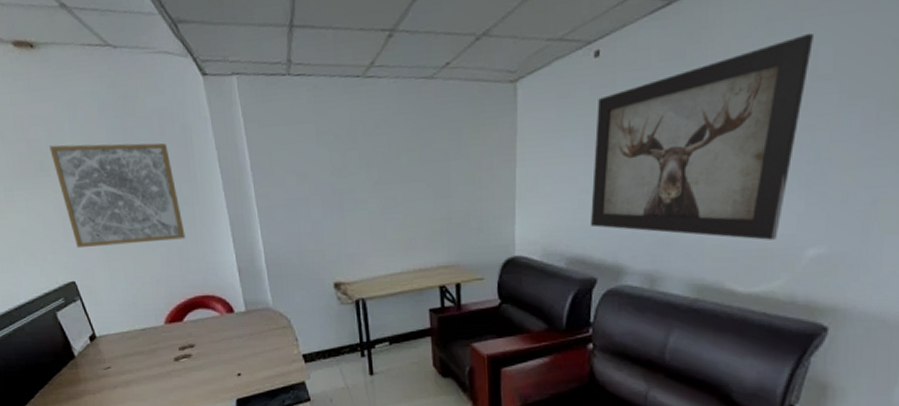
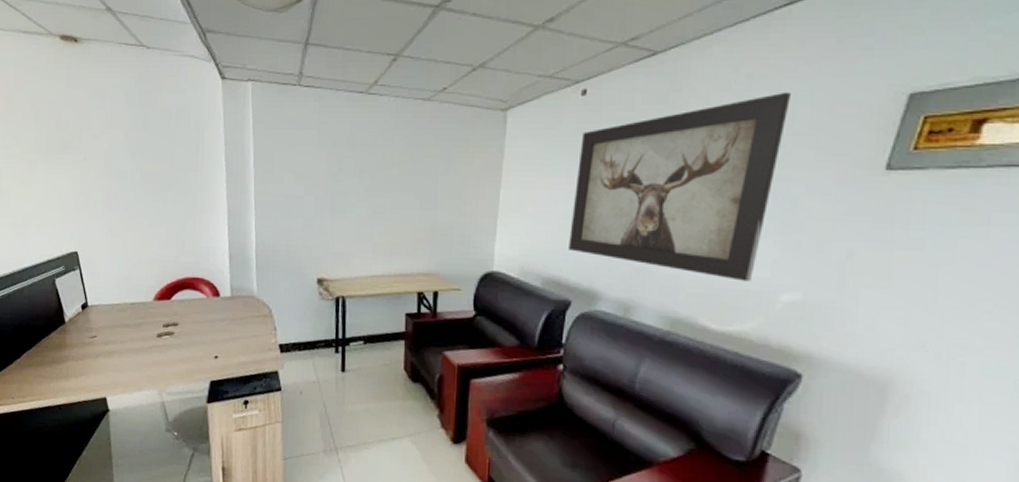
wall art: present [49,143,186,247] -> none [76,127,185,223]

